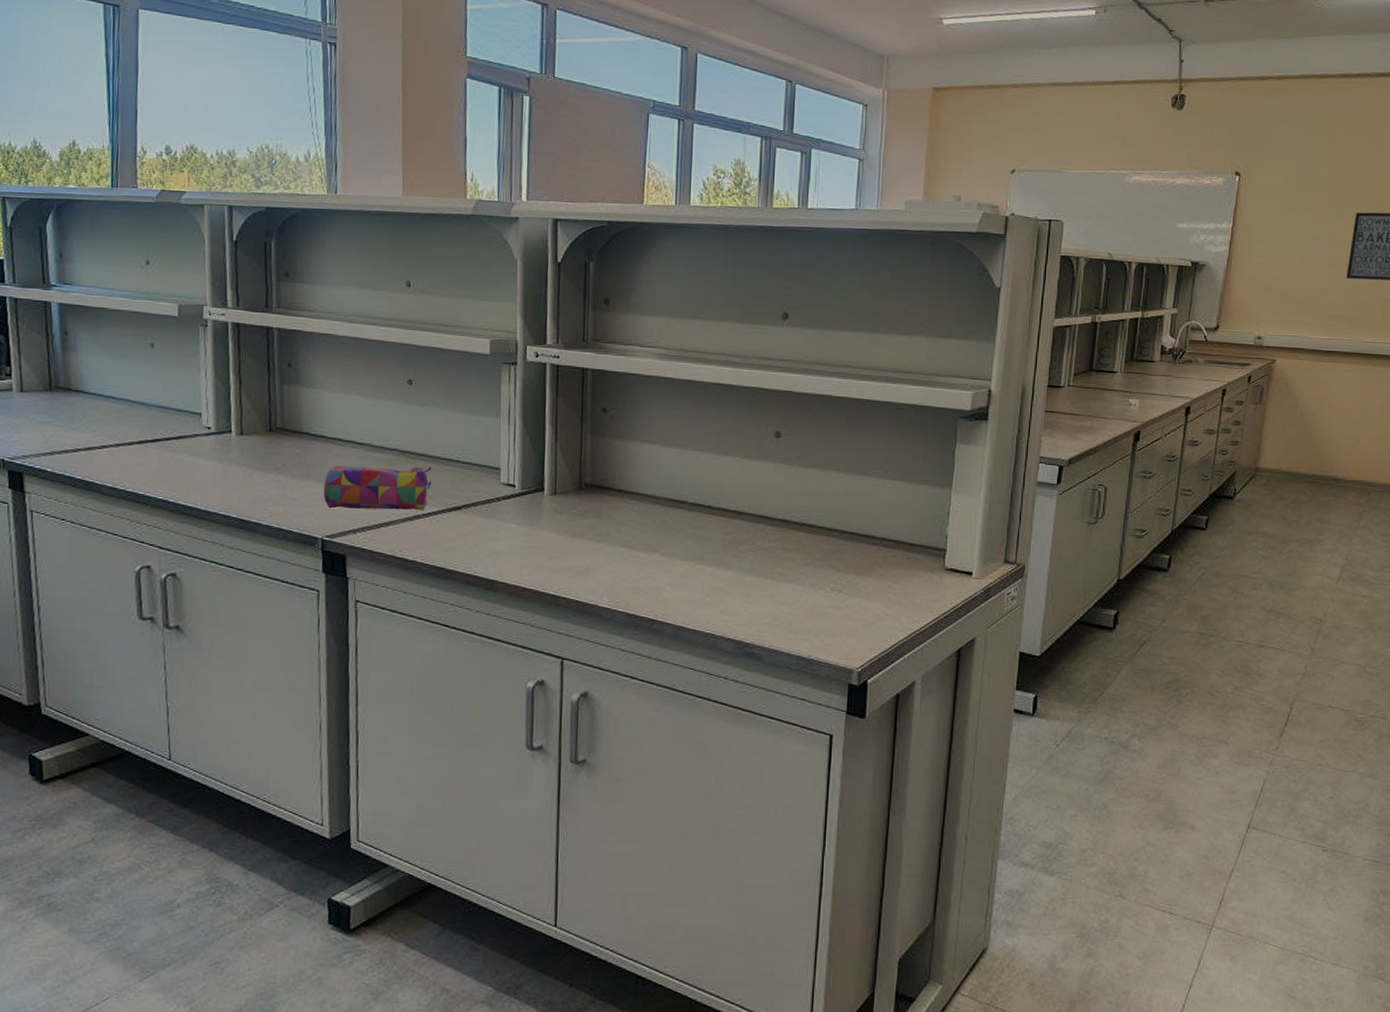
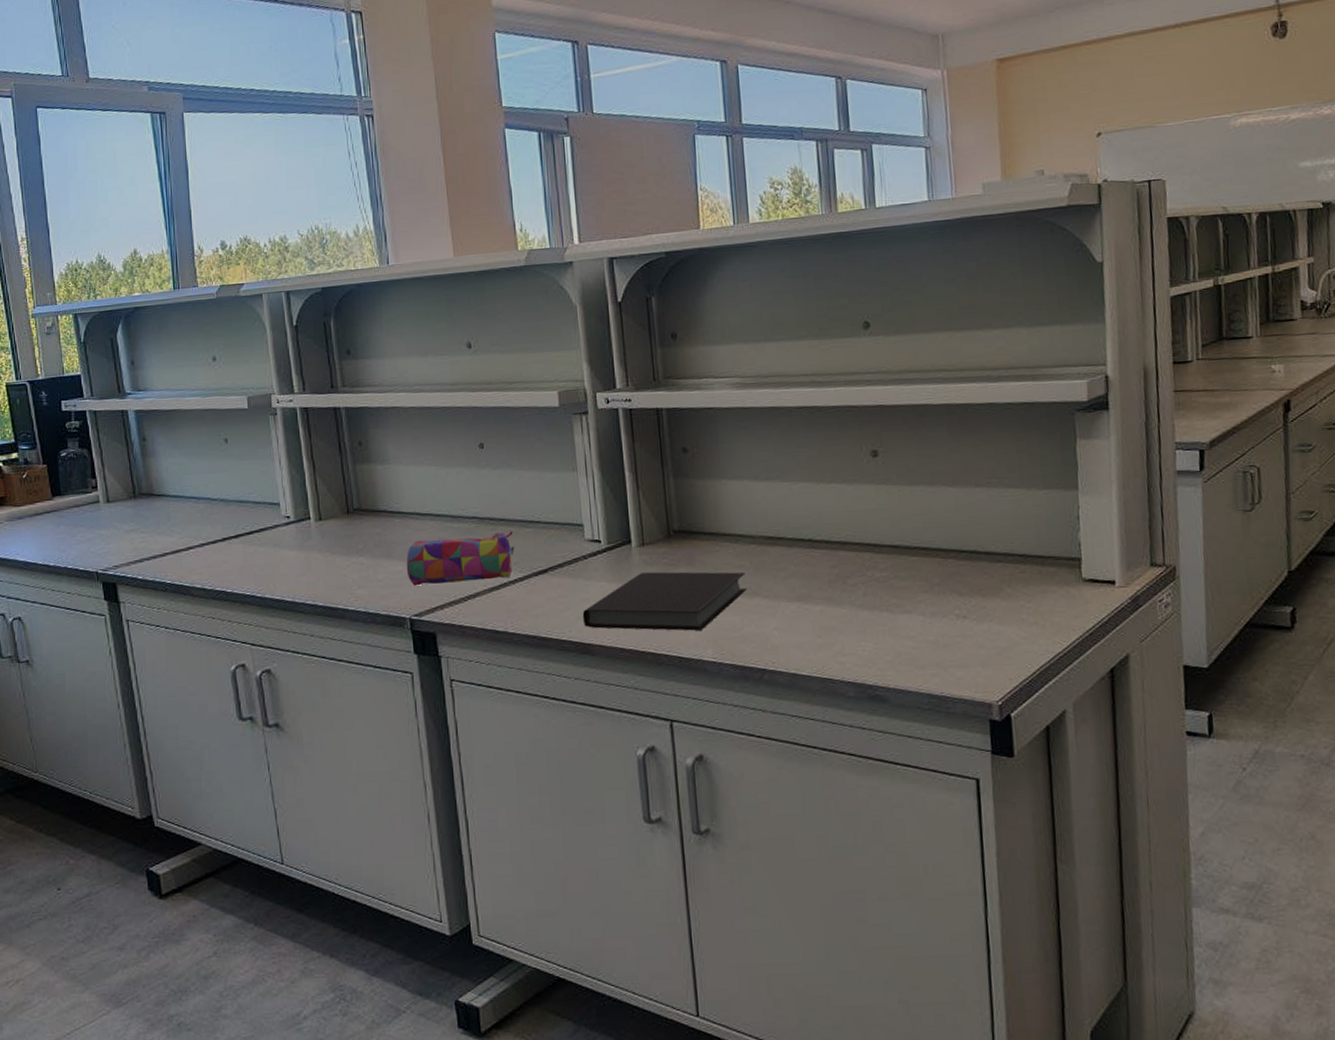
notebook: none [489,520,647,578] -> present [582,571,747,631]

